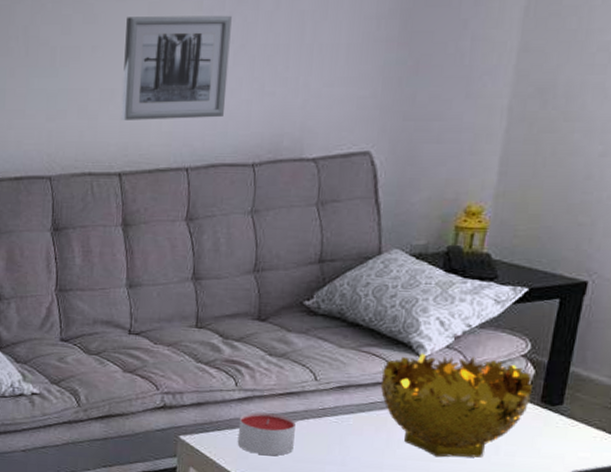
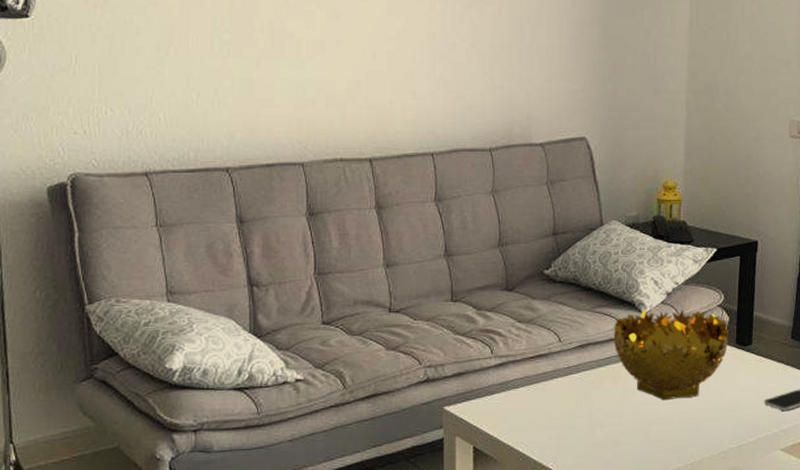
wall art: present [121,15,232,120] -> none [367,15,462,110]
candle: present [237,412,296,455] -> none [497,376,547,416]

